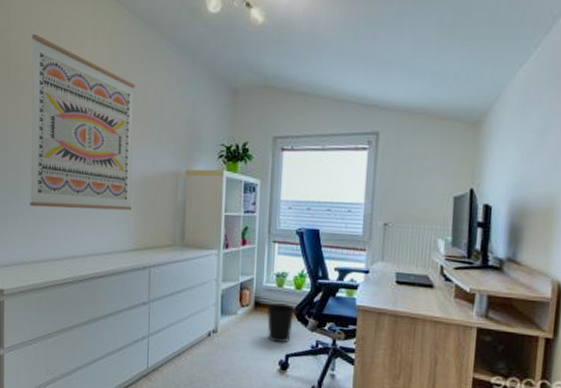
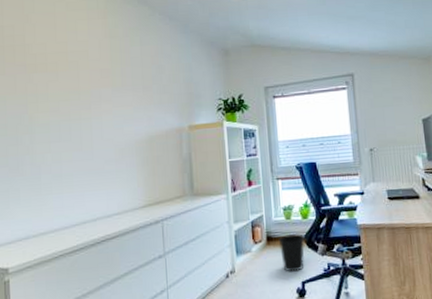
wall art: present [30,35,136,211] -> none [26,19,139,180]

